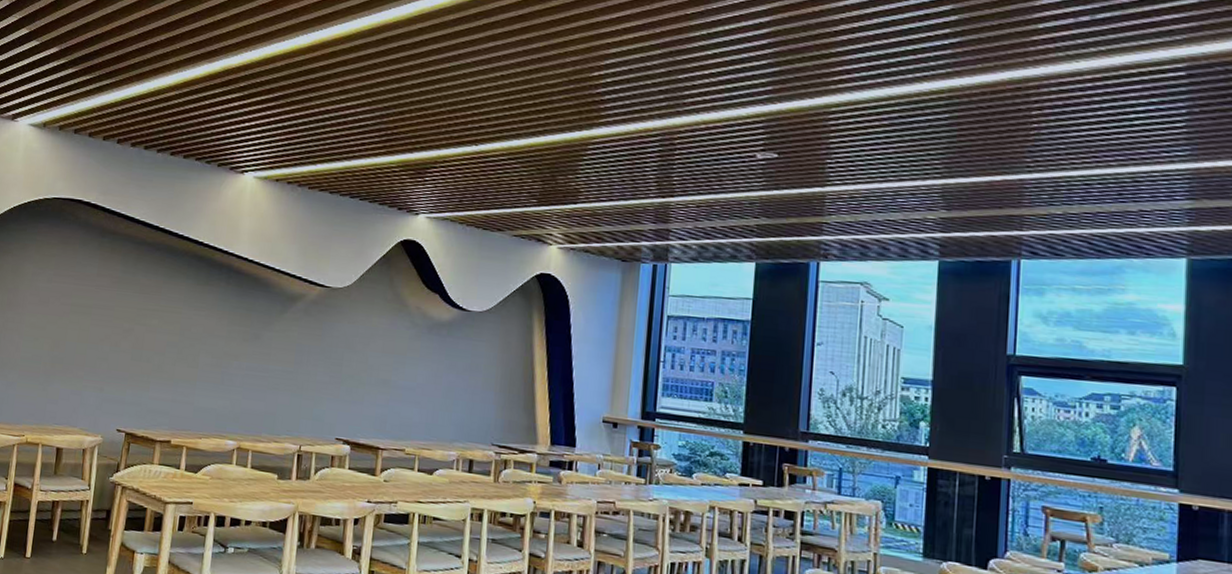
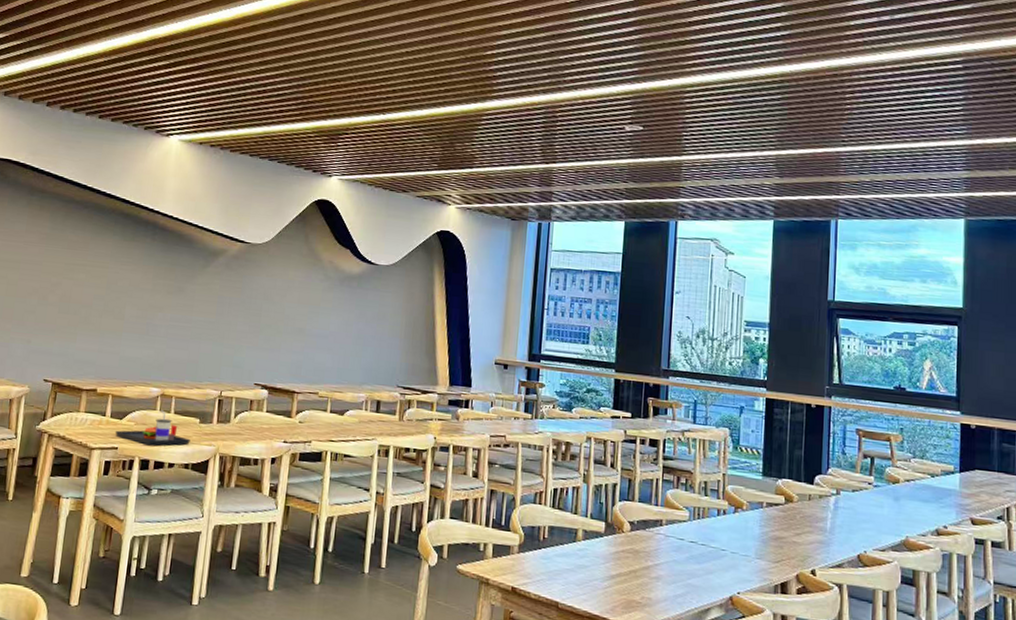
food tray: none [189,464,268,502] -> present [115,410,191,446]

